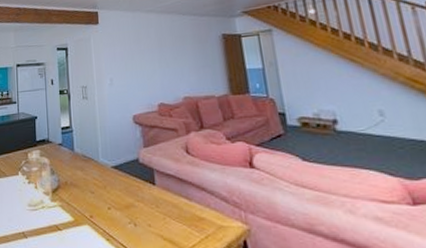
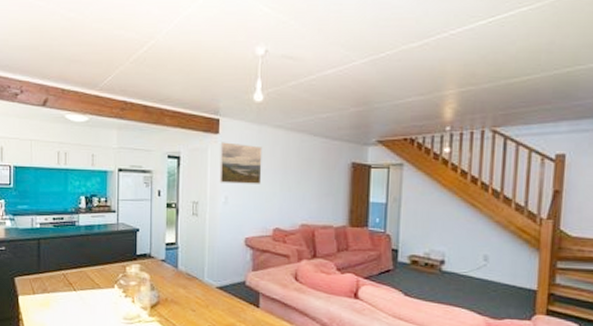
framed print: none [101,30,141,67] -> present [219,142,263,184]

